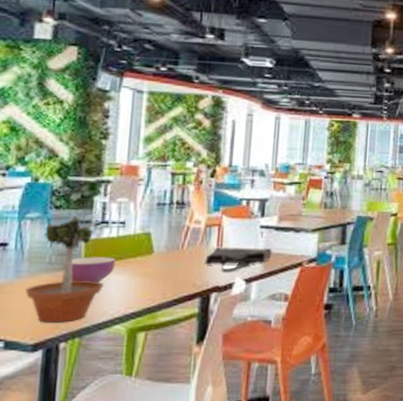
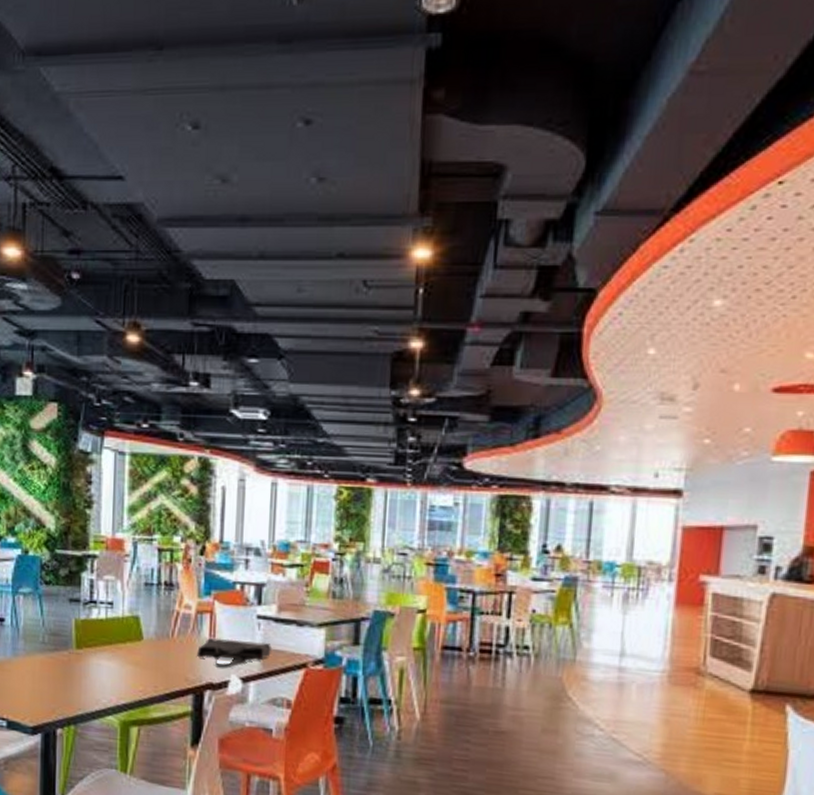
potted tree: present [26,210,103,323] -> none [23,587,94,707]
bowl: present [62,257,116,284] -> none [55,638,106,669]

